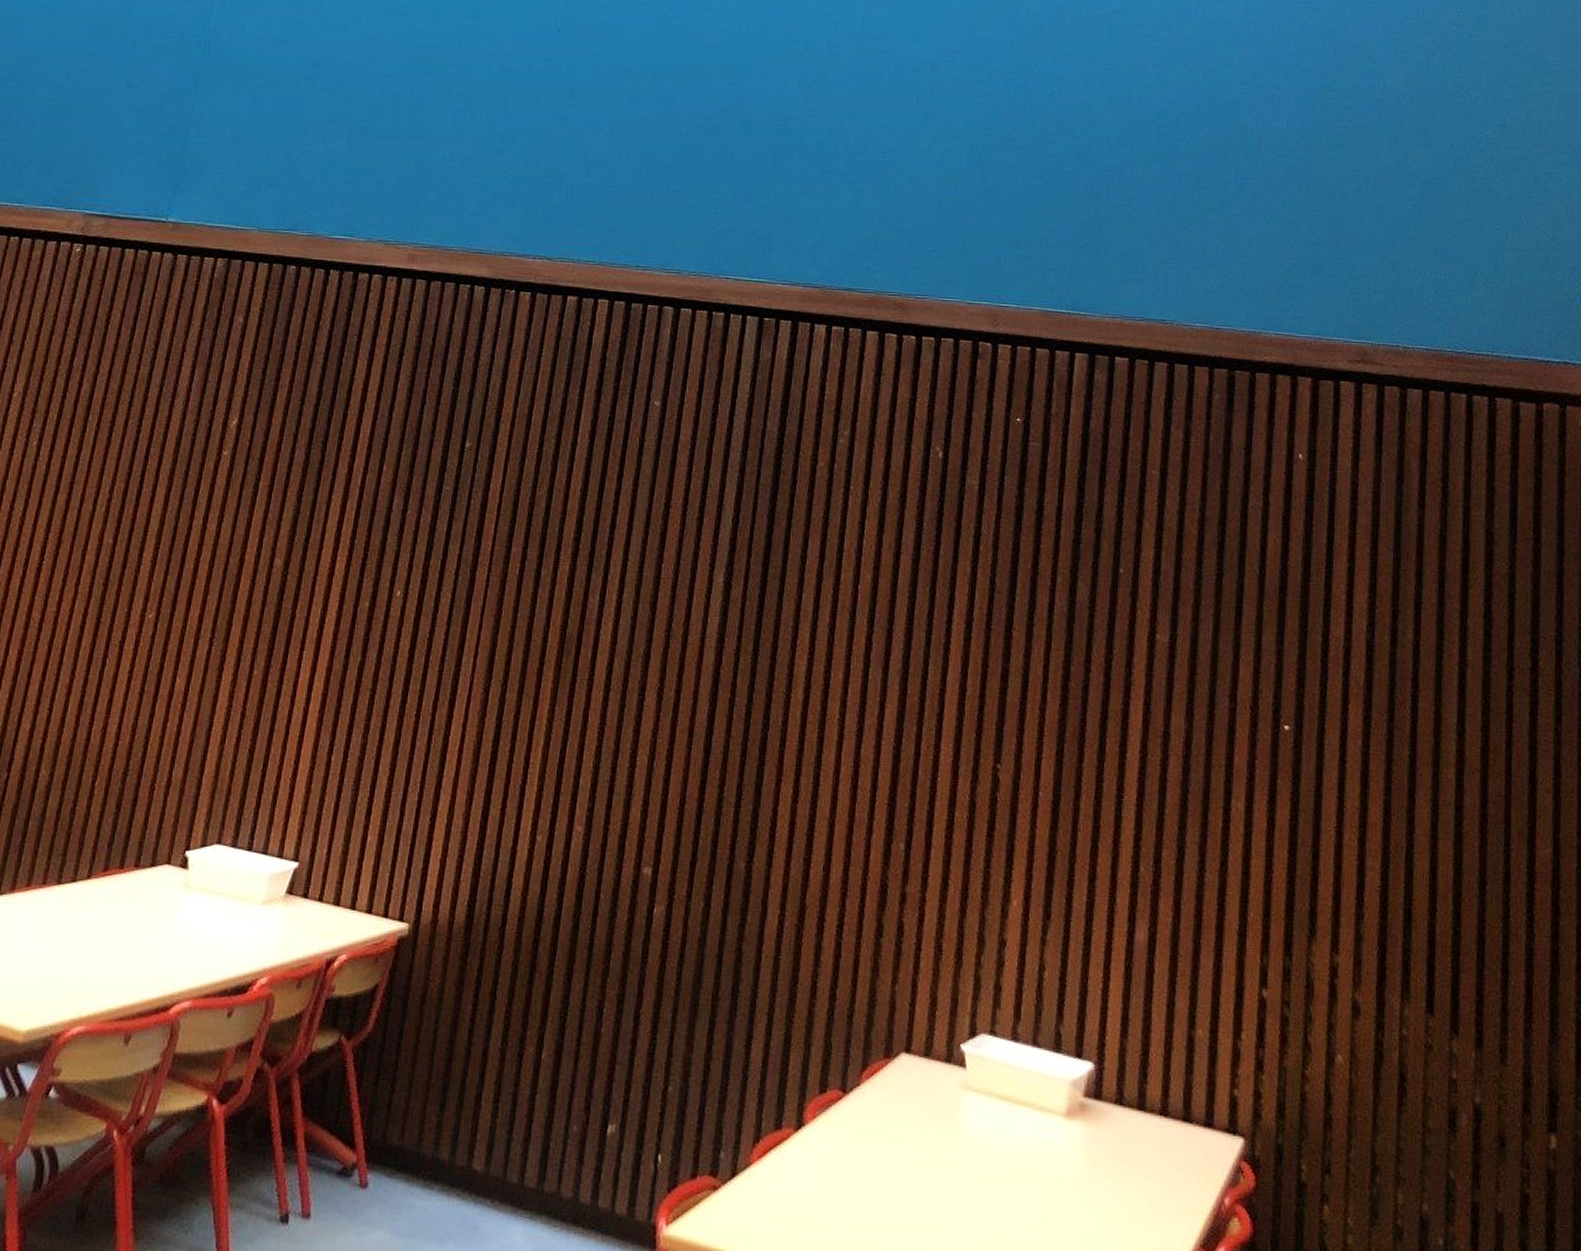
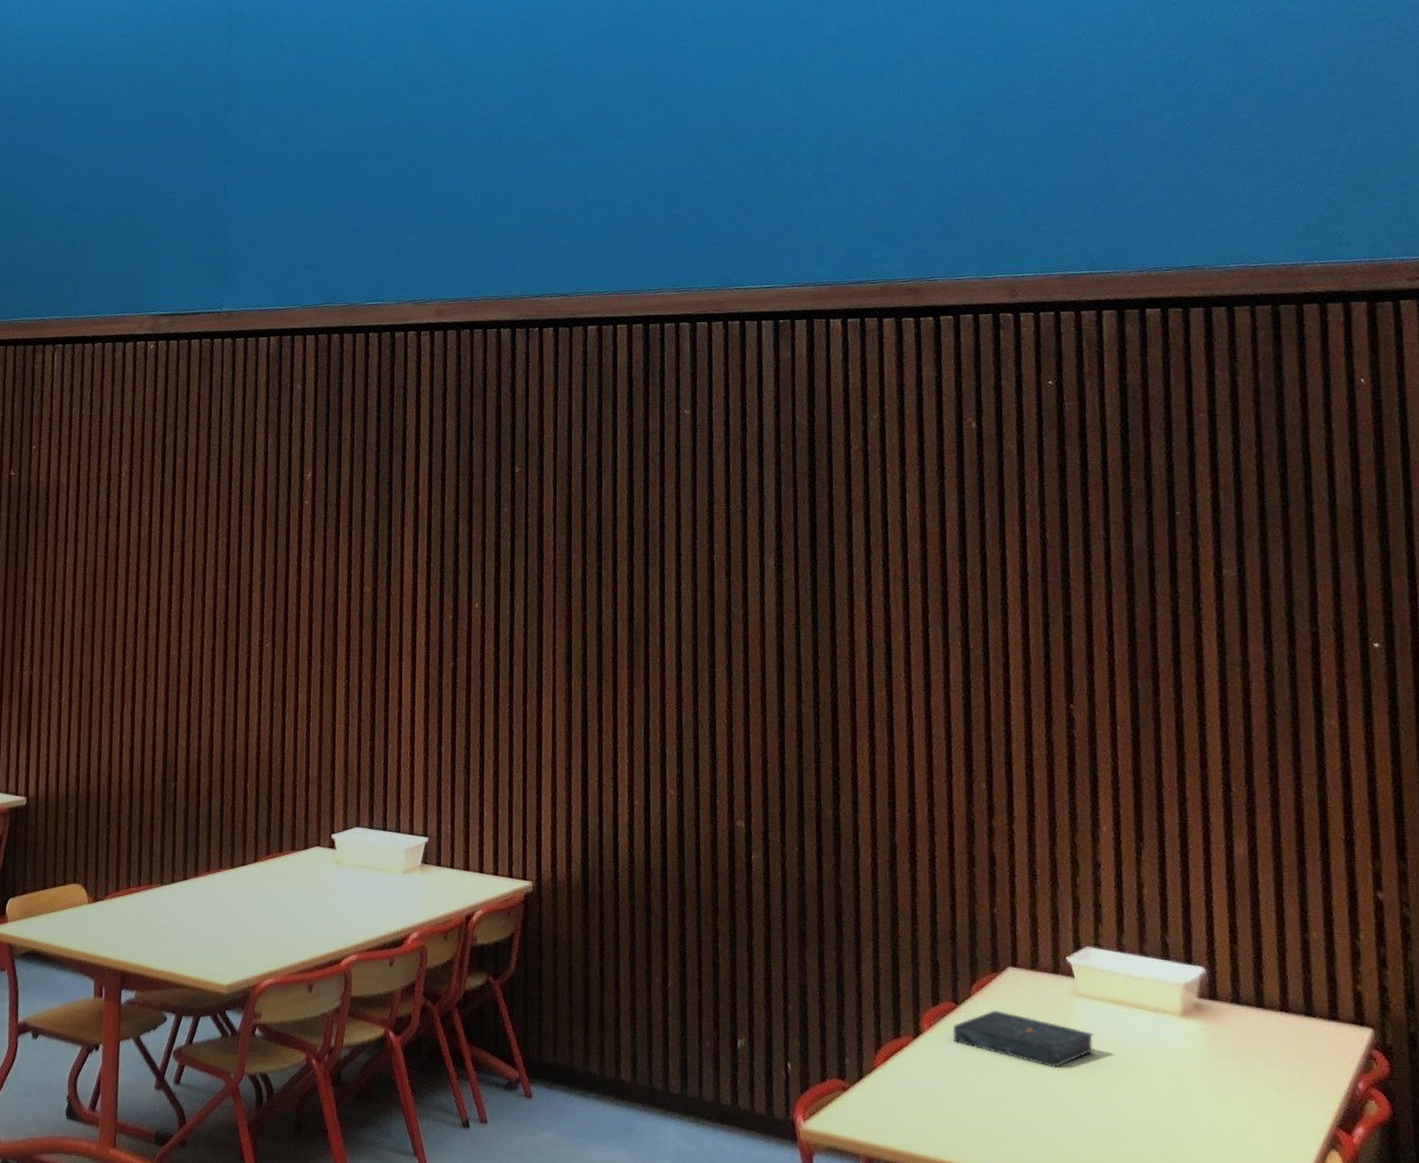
book: none [836,1102,978,1171] -> present [952,1010,1095,1068]

